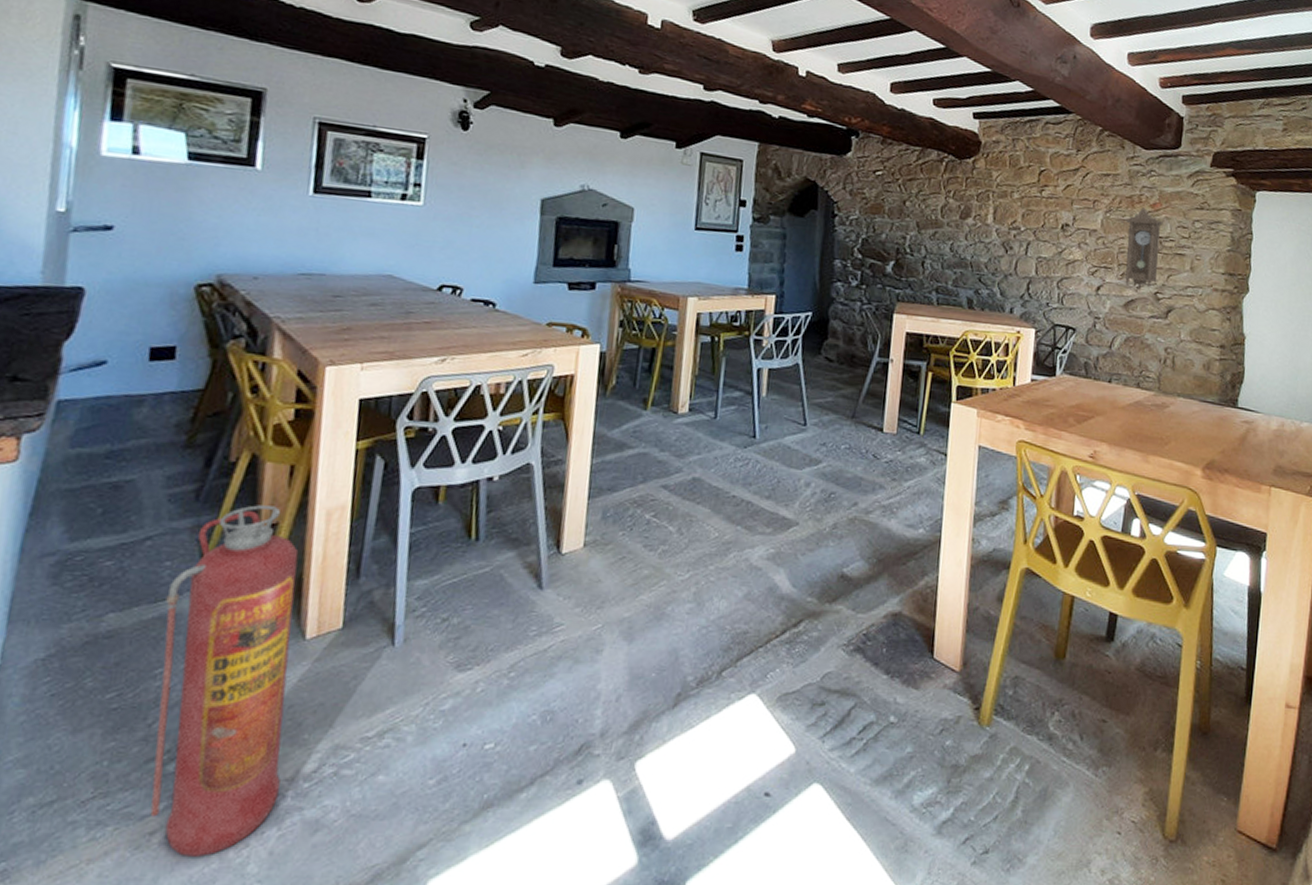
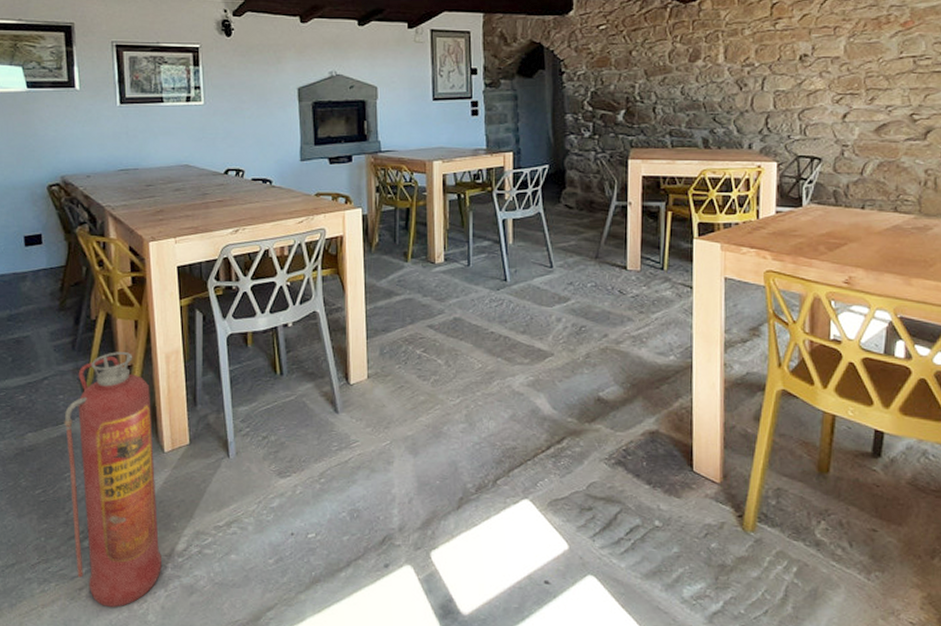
pendulum clock: present [1123,207,1163,290] -> none [872,28,917,113]

